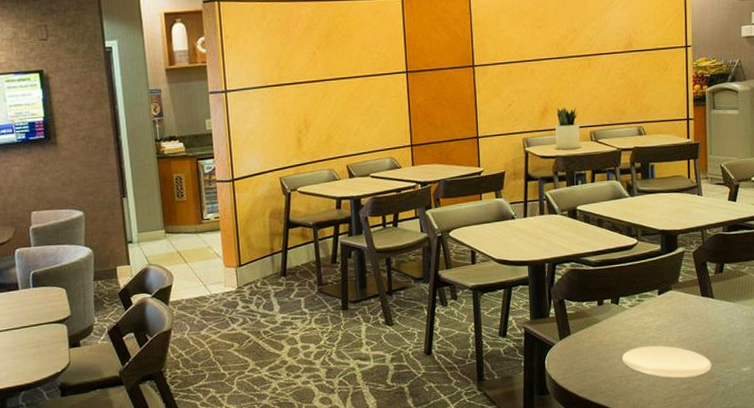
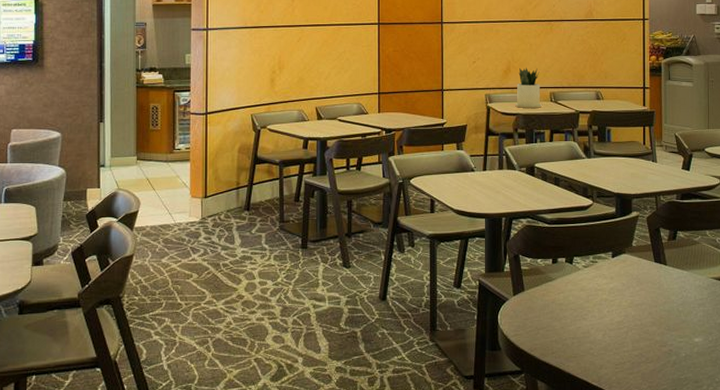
plate: present [622,345,712,380] -> none [574,308,664,345]

